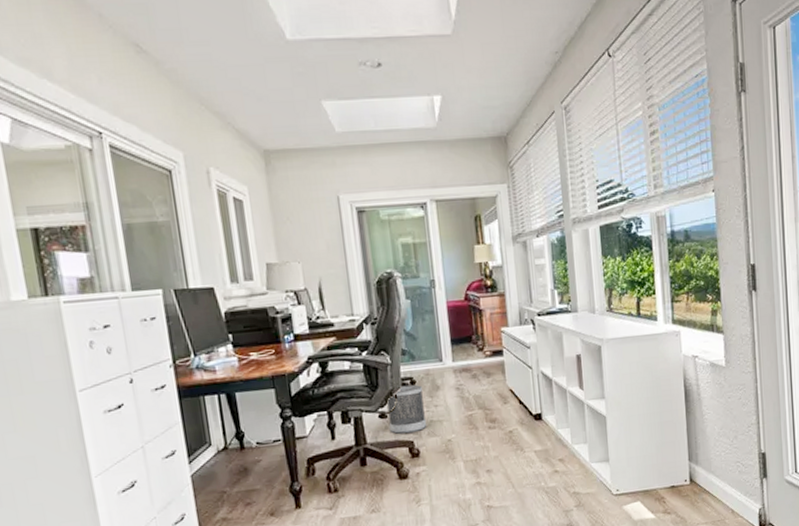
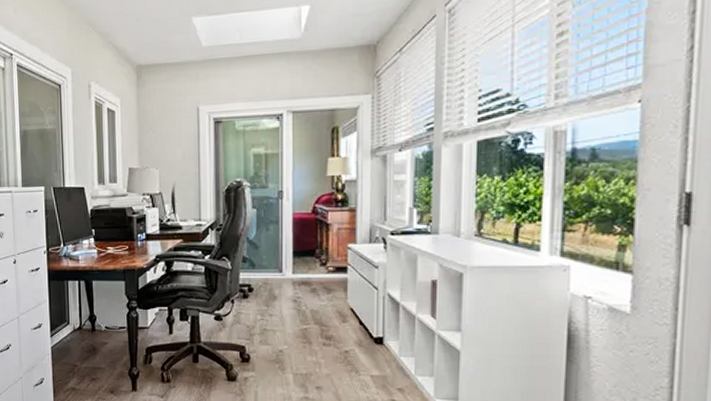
wastebasket: present [387,384,427,434] -> none [223,291,260,338]

